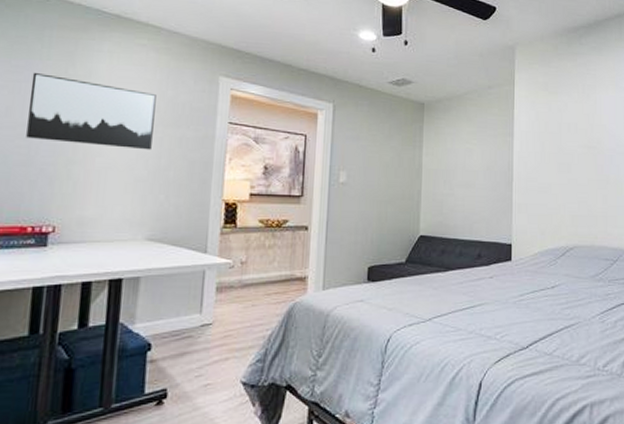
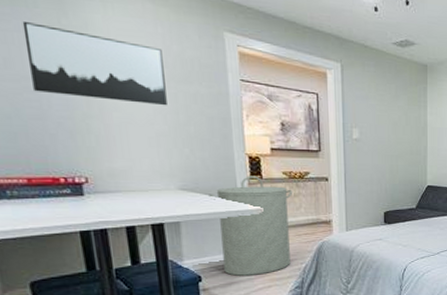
laundry hamper: none [176,224,267,344] -> present [209,176,292,276]

